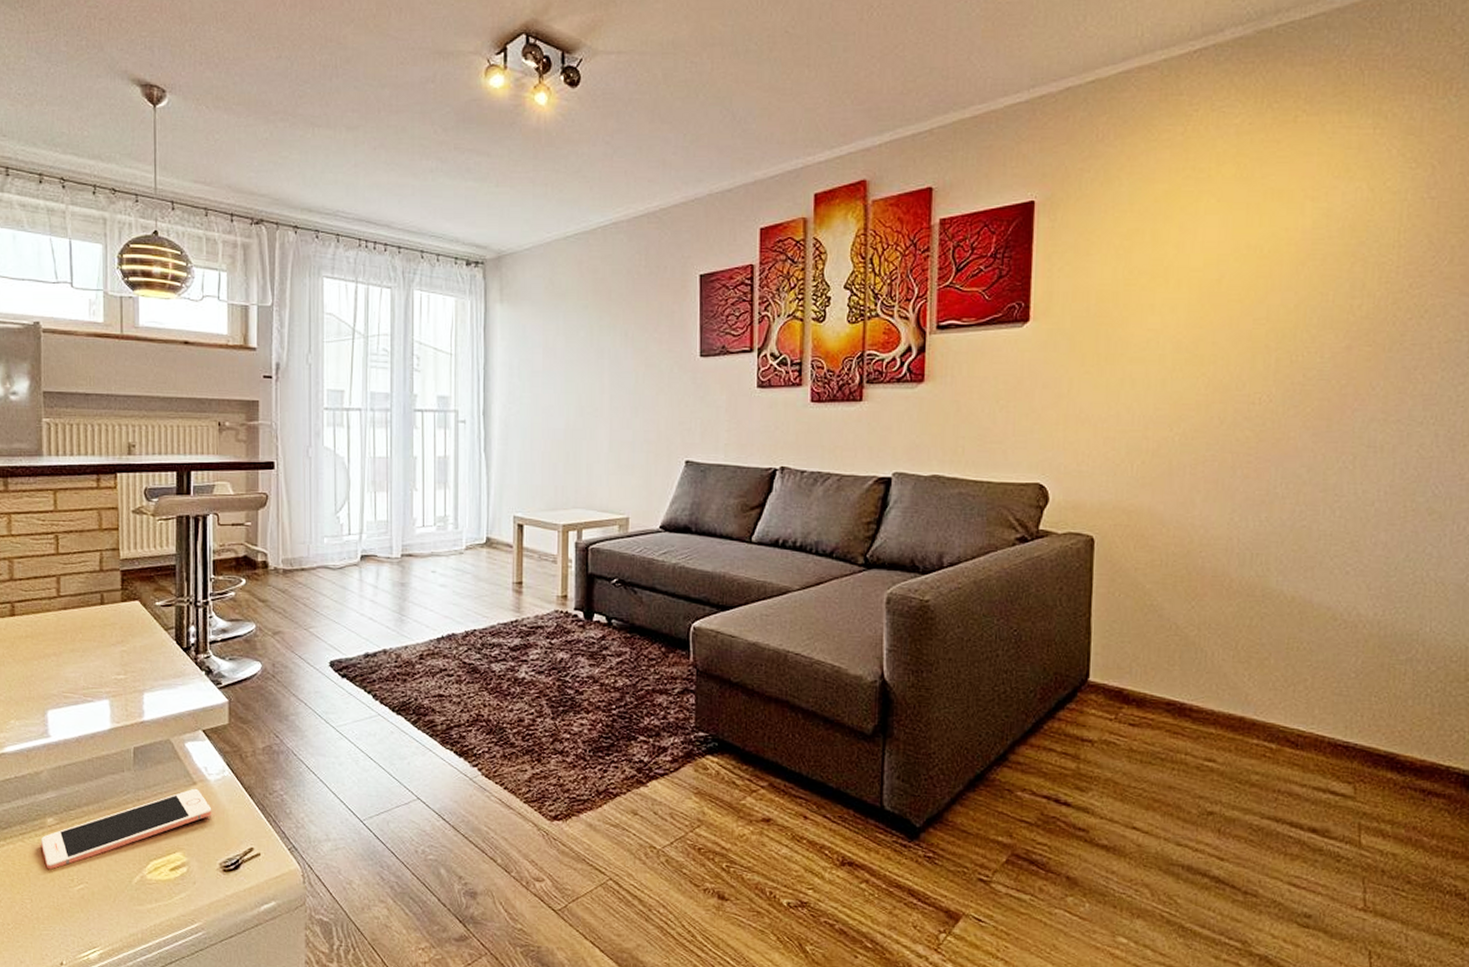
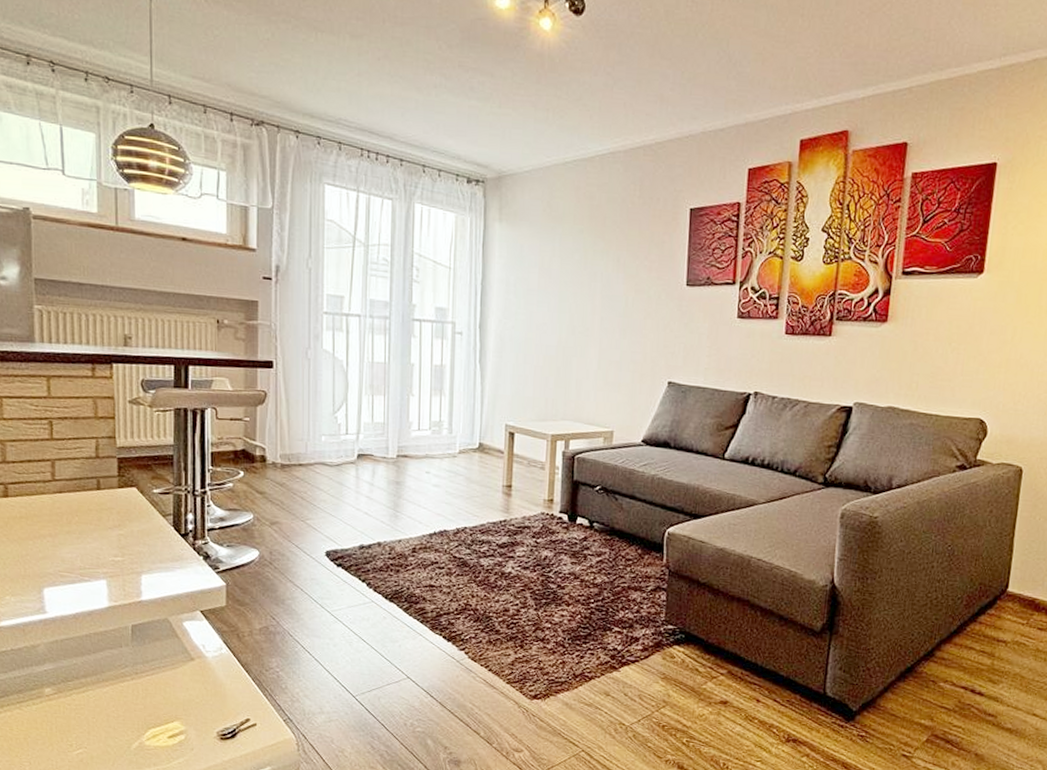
cell phone: present [41,788,212,870] -> none [39,663,210,736]

